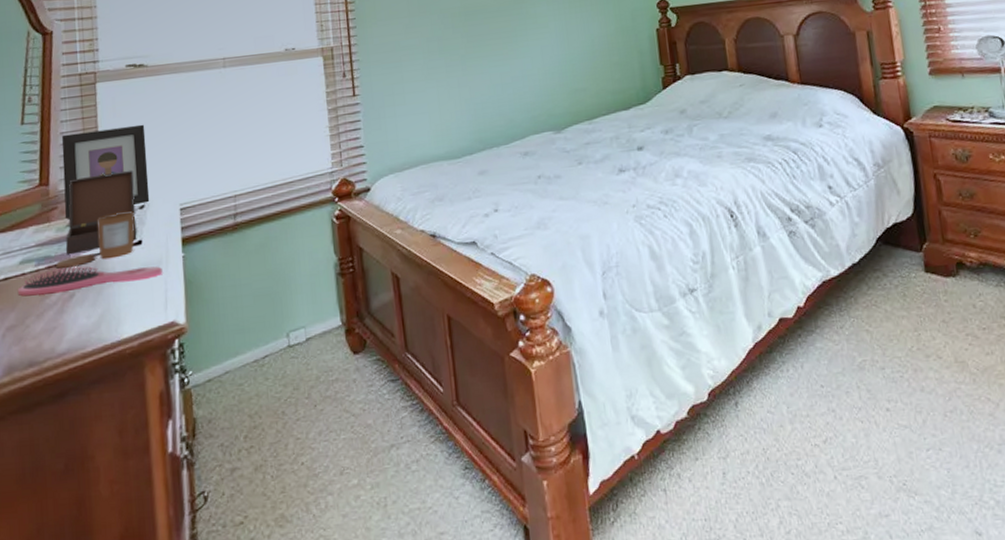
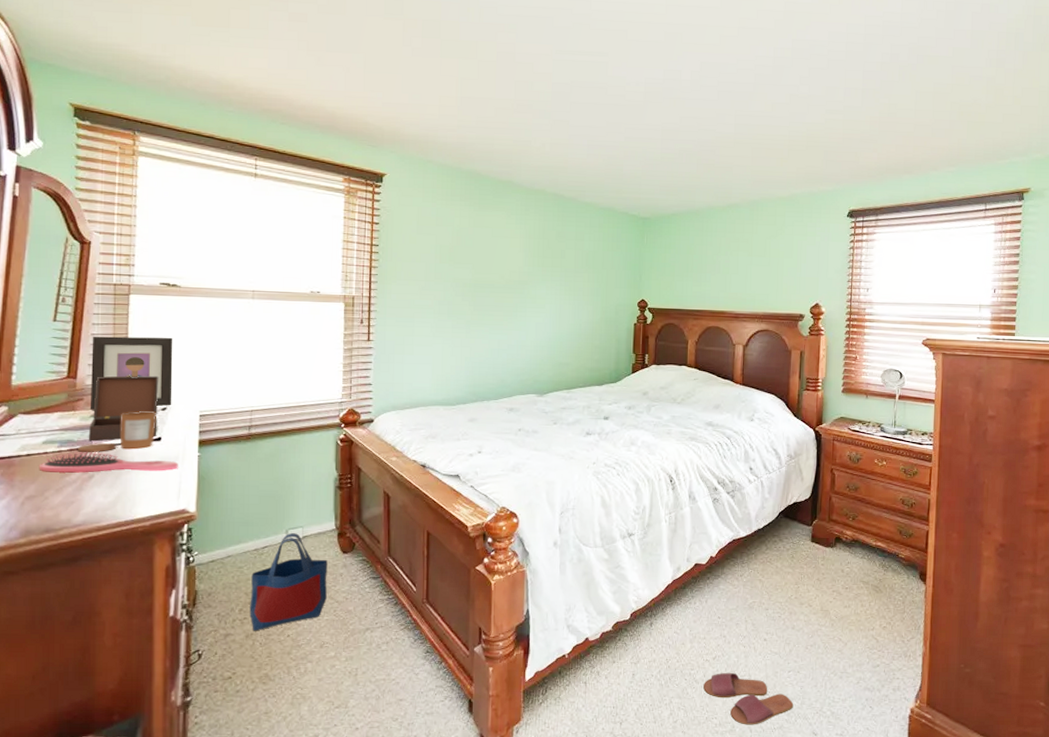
tote bag: none [254,336,341,462] -> present [249,533,328,631]
slippers: none [817,459,943,529] -> present [703,673,794,725]

